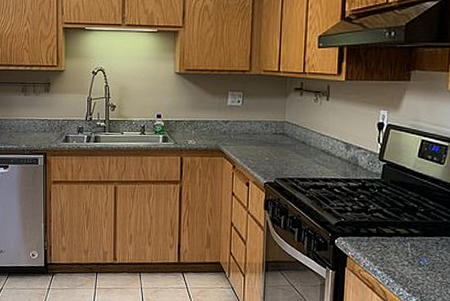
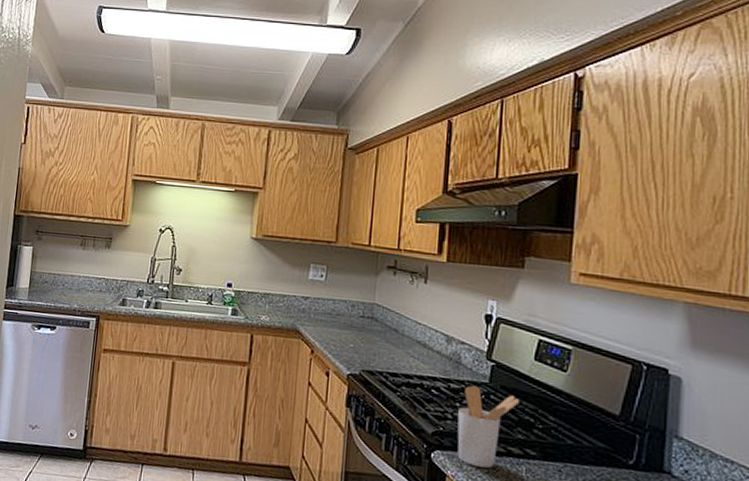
utensil holder: none [356,182,406,247] -> present [457,385,520,468]

